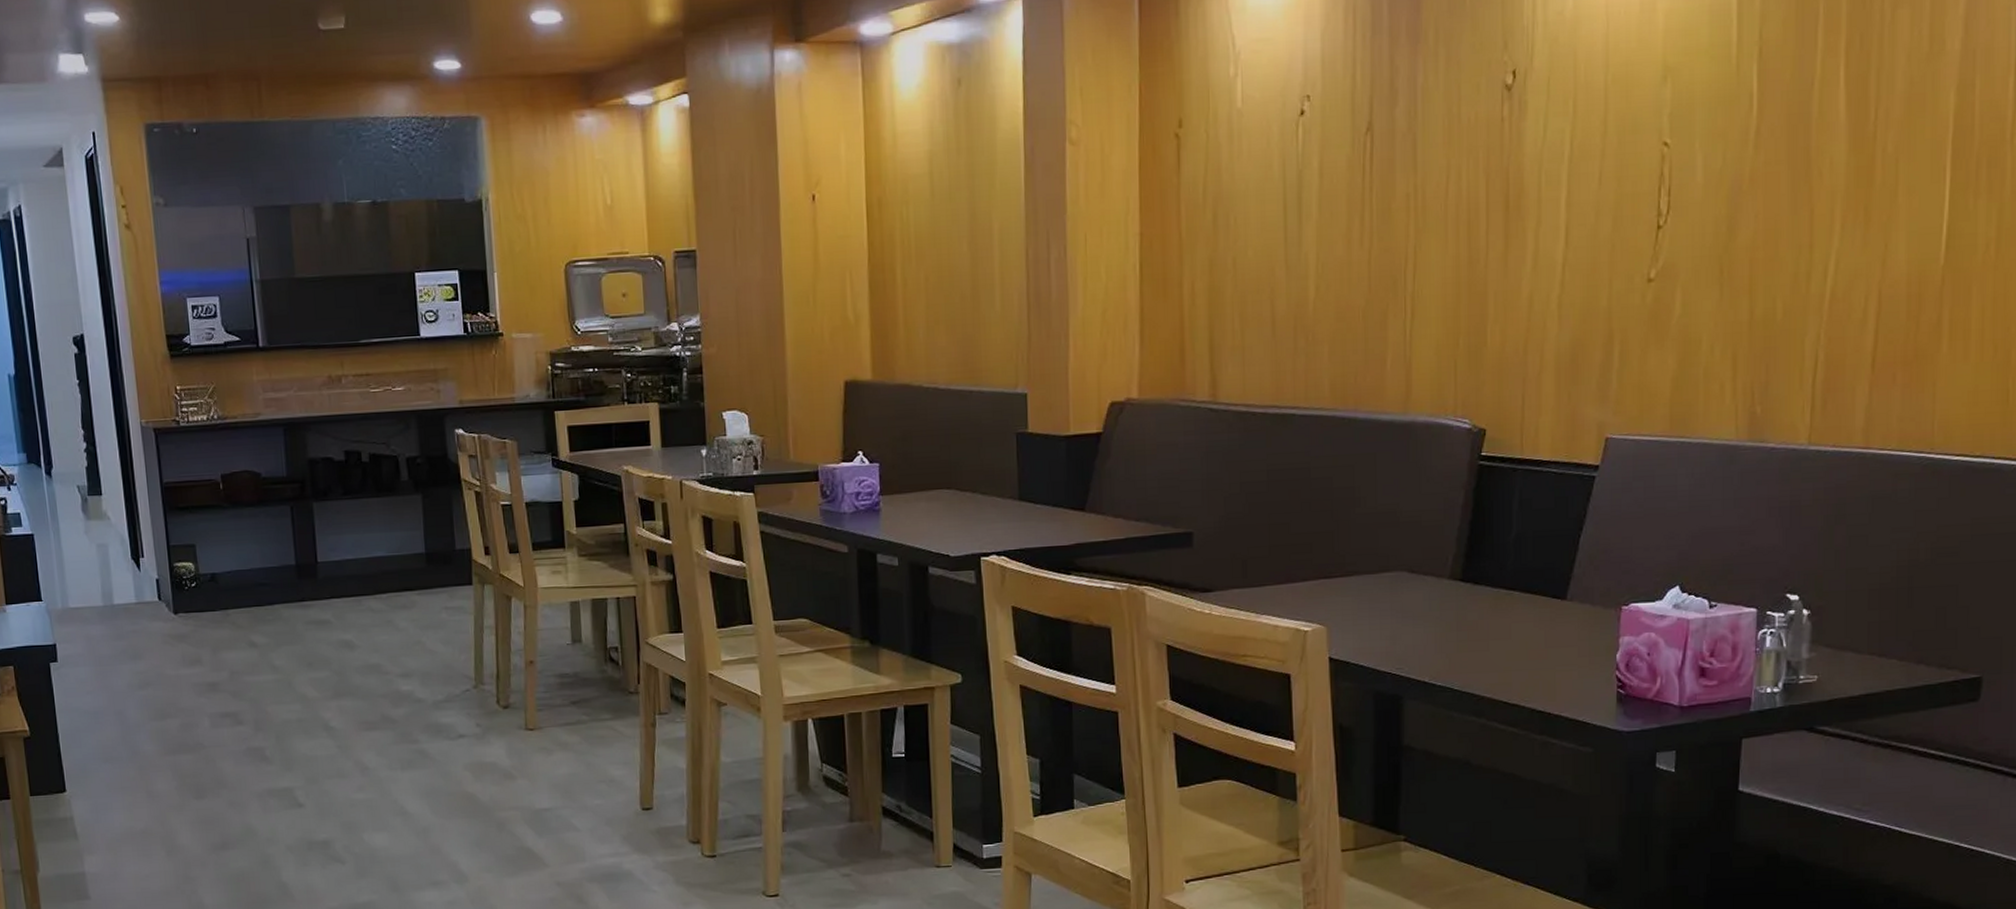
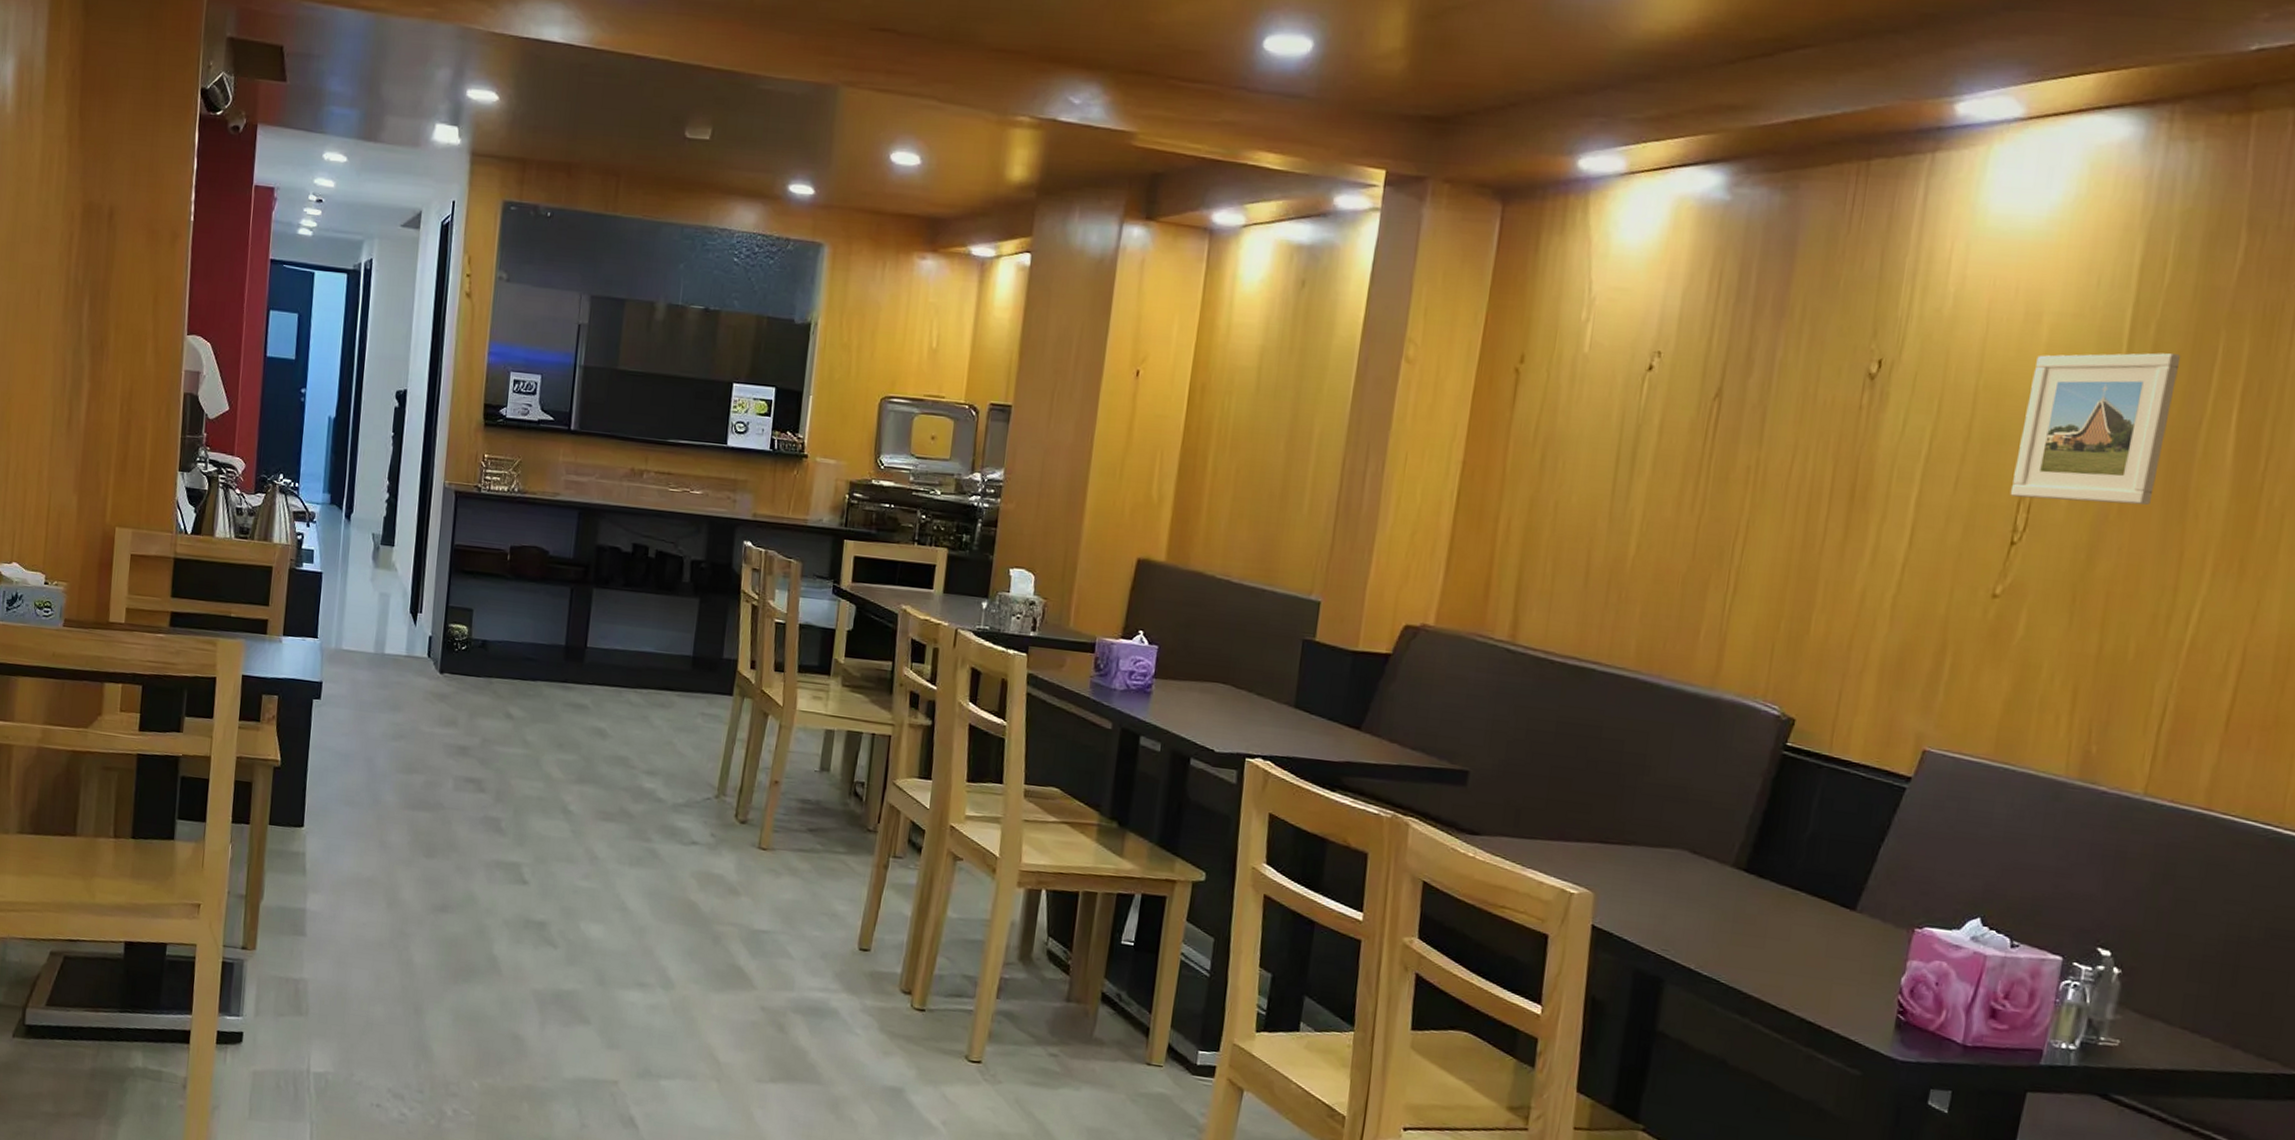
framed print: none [1650,21,1787,182] -> present [2010,353,2181,505]

